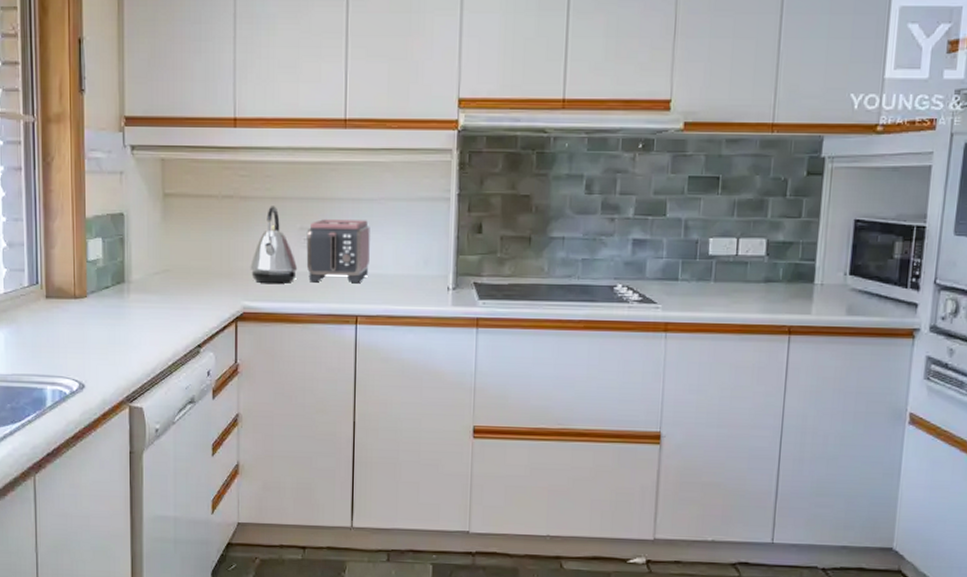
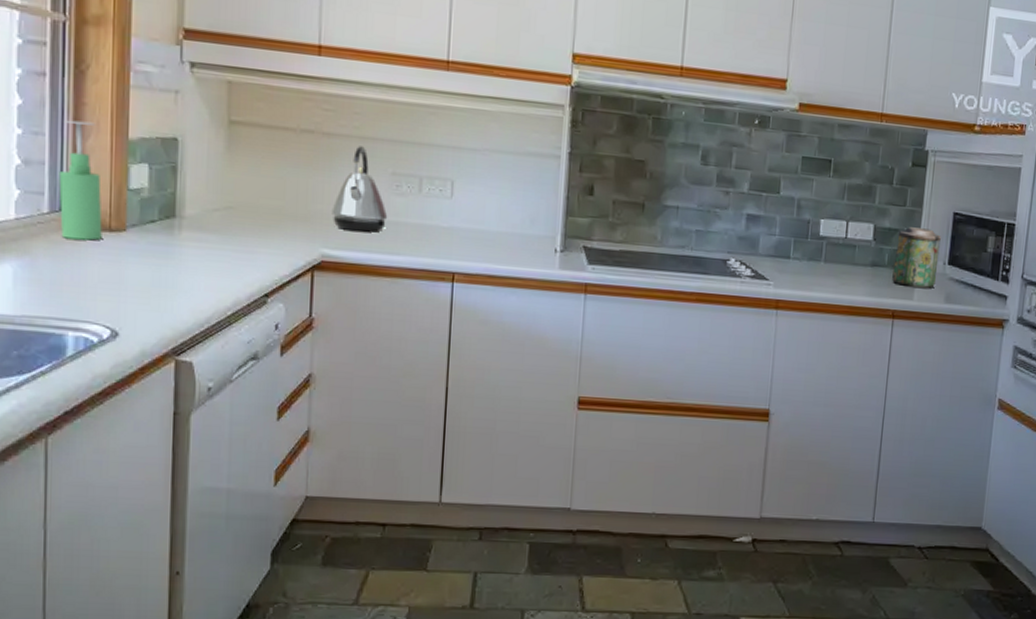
soap dispenser: none [35,206,69,307] -> present [59,120,102,241]
toaster: present [306,219,370,284] -> none [397,166,472,239]
canister: none [787,239,841,301] -> present [892,227,941,288]

